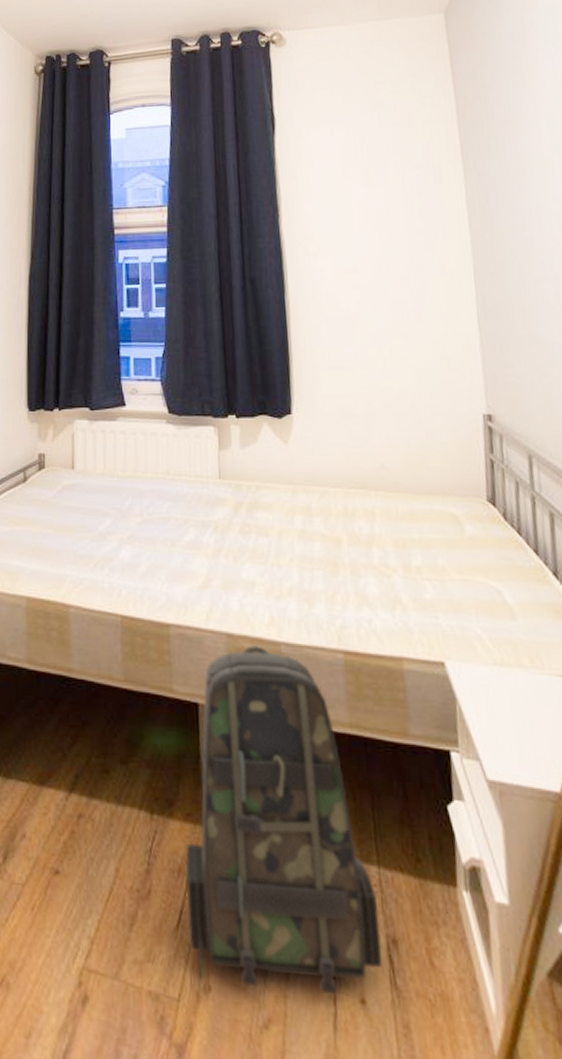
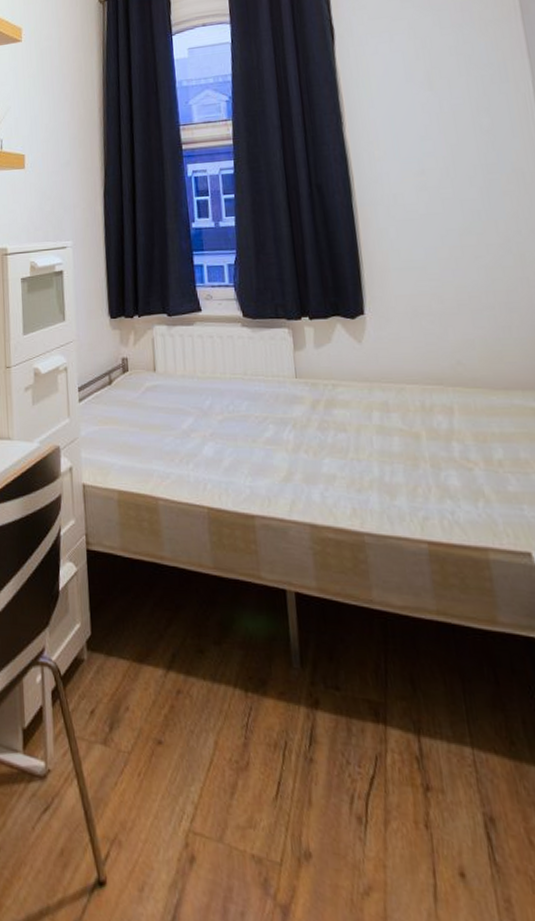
backpack: present [185,645,382,993] -> none [280,536,480,866]

